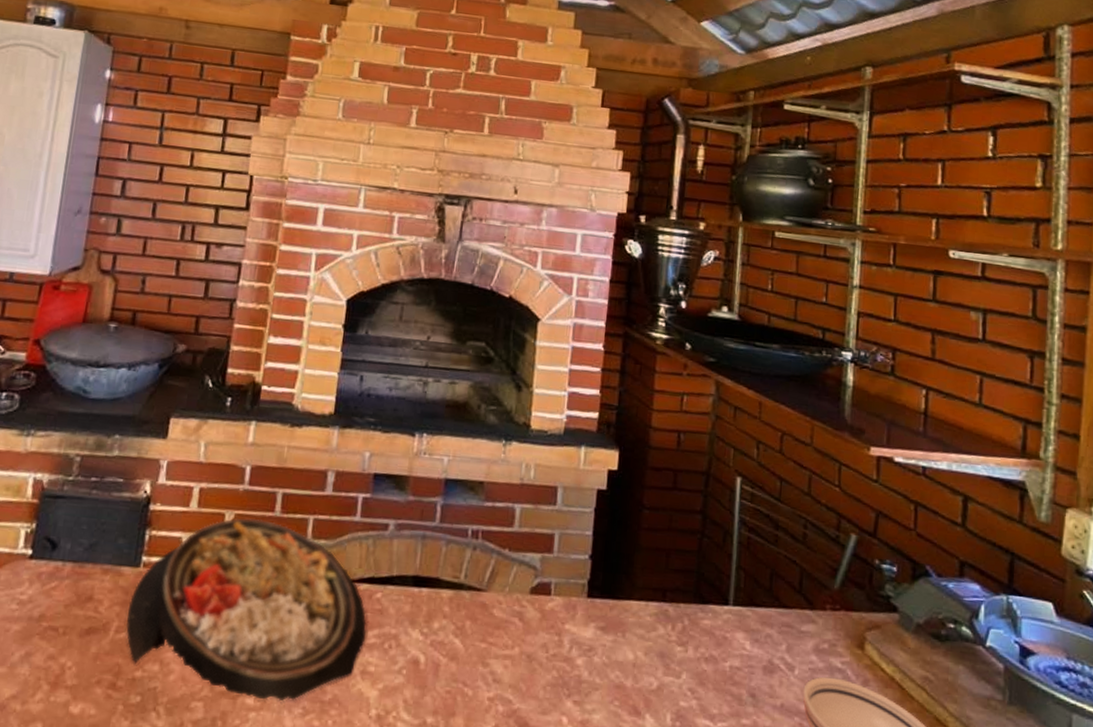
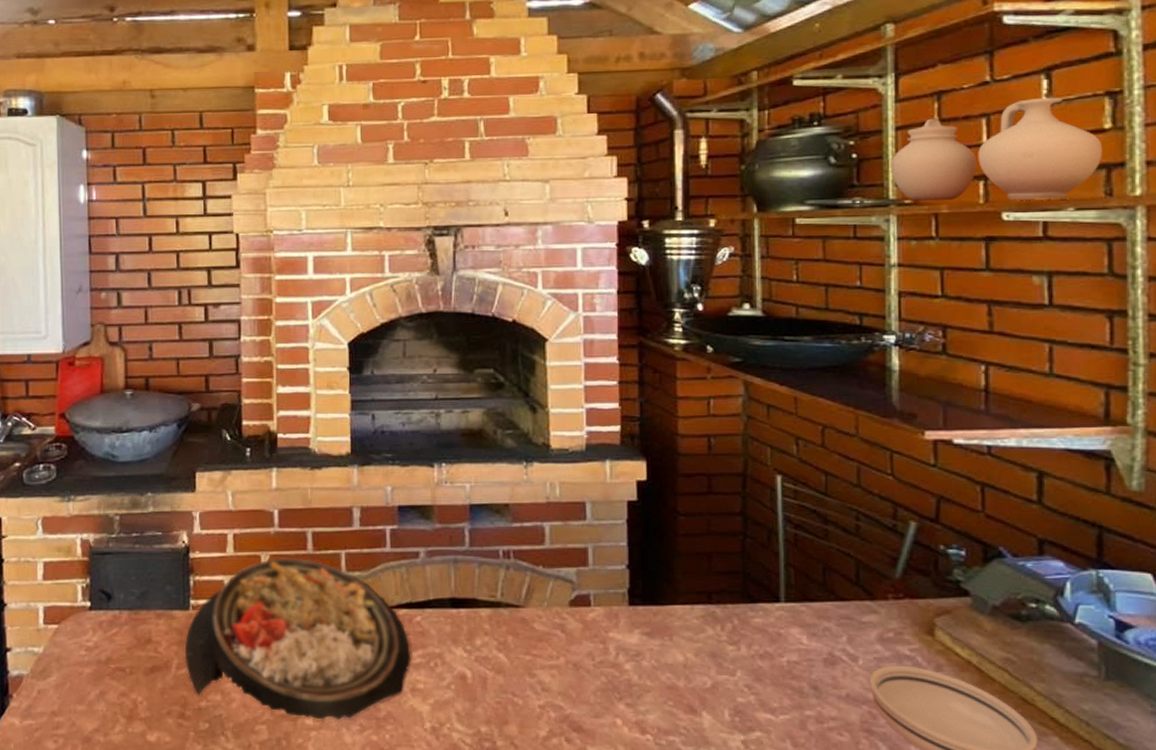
jar: none [860,156,932,233] -> present [890,118,977,201]
ceramic jug: none [933,151,1034,245] -> present [978,97,1103,200]

